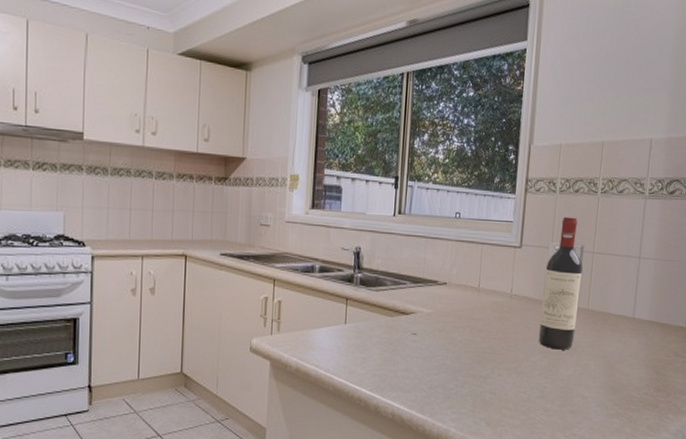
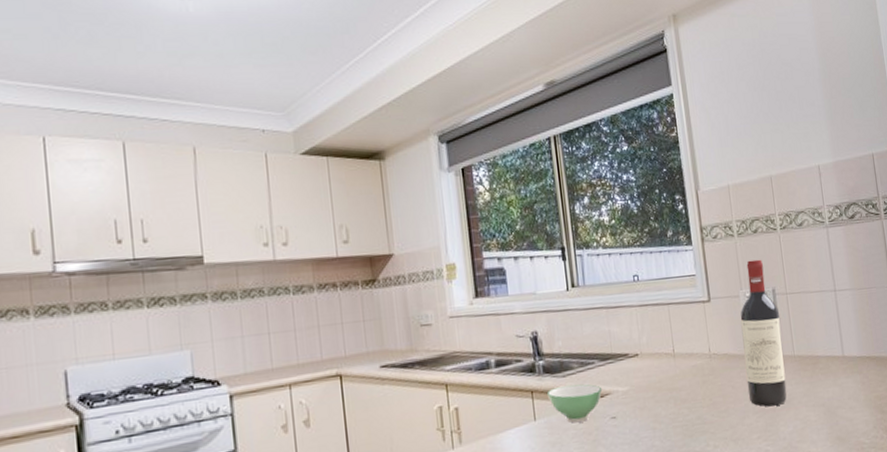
bowl: none [359,298,409,333] -> present [546,384,603,423]

